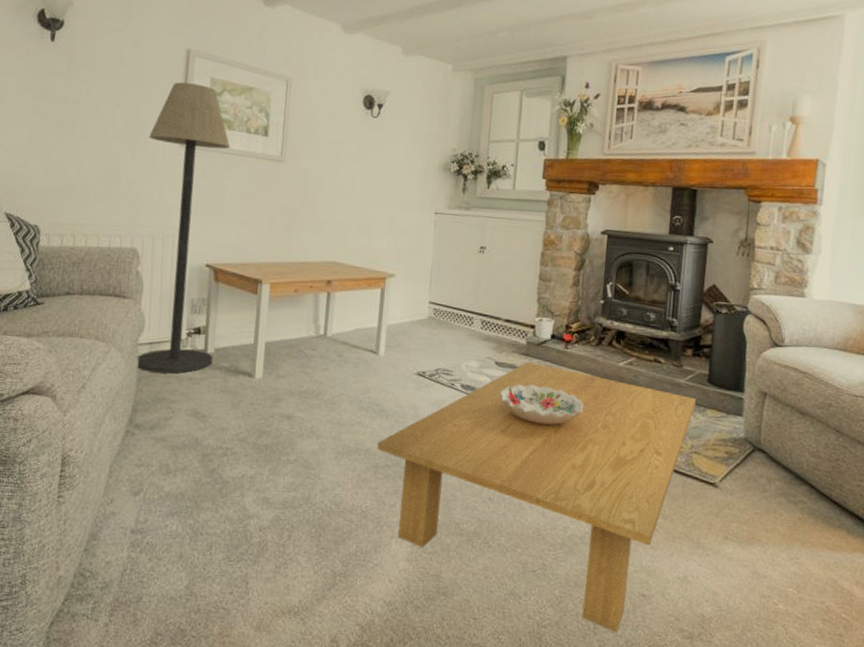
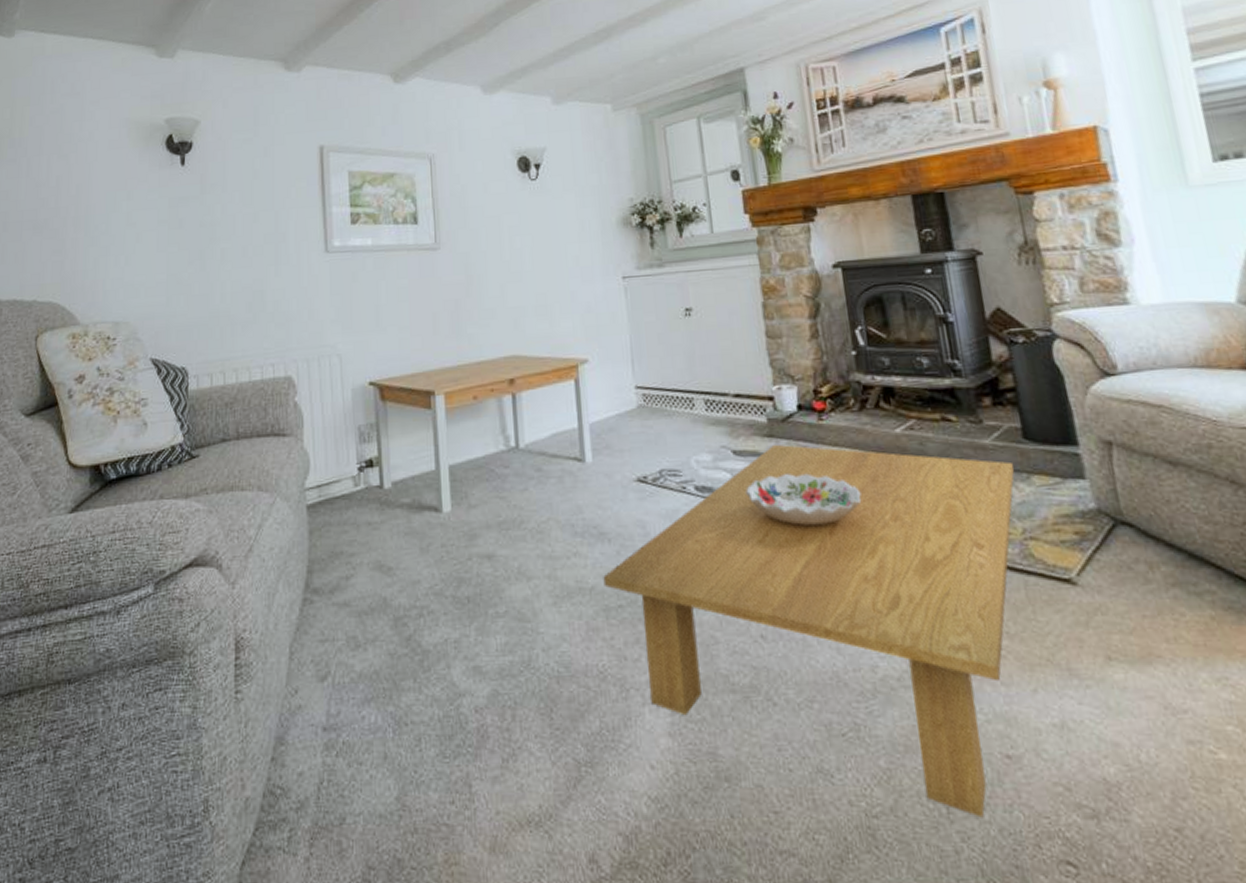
floor lamp: present [135,82,231,374] -> none [291,181,392,522]

